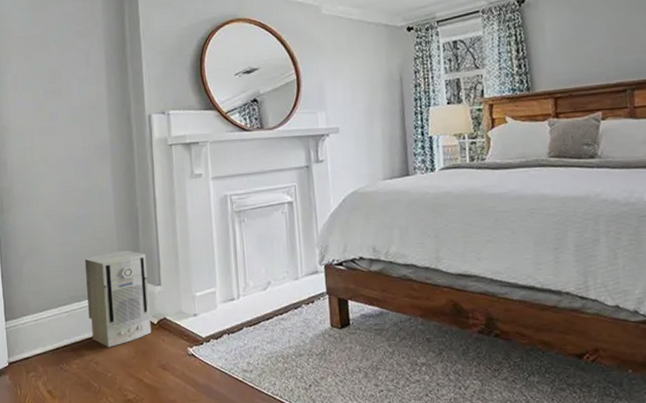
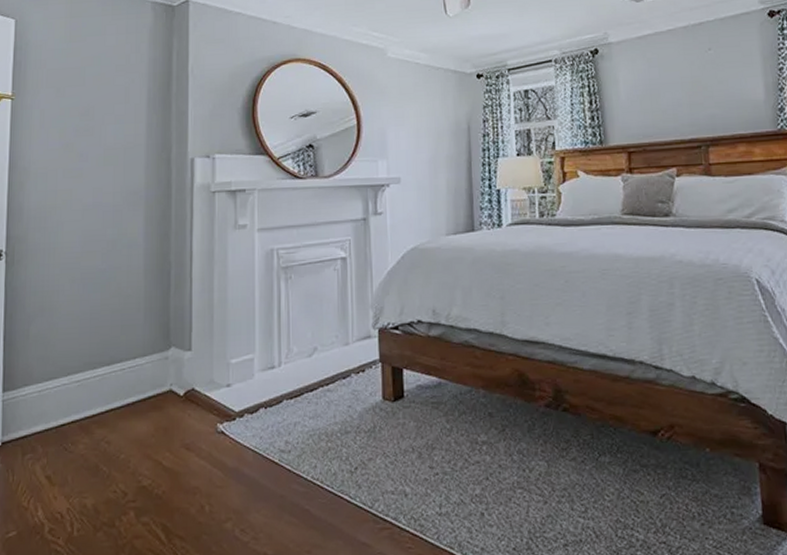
air purifier: present [84,250,152,347] -> none [103,309,177,423]

